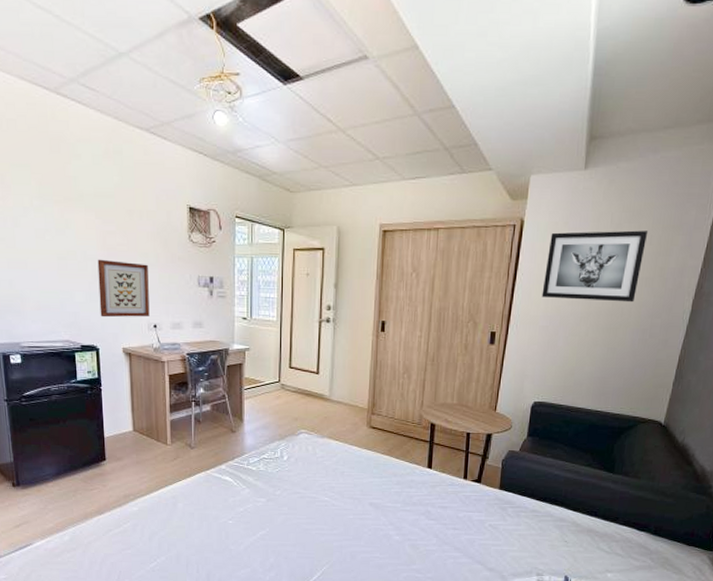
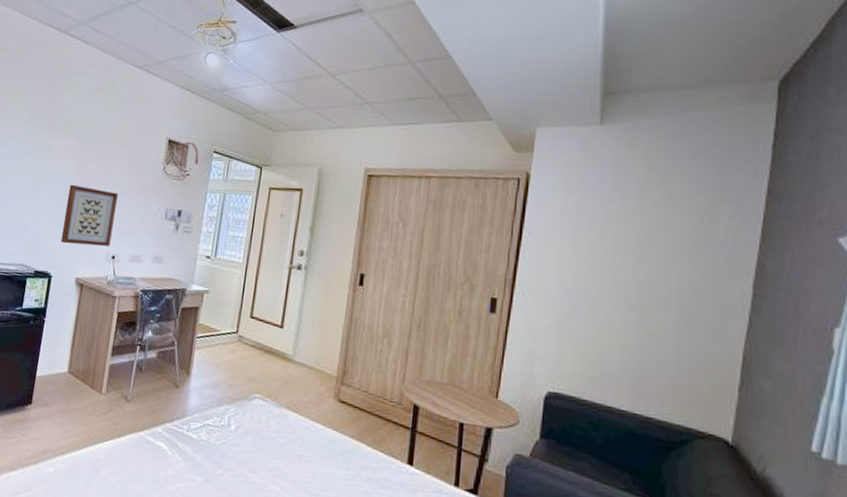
wall art: present [541,230,649,303] -> none [554,189,685,278]

